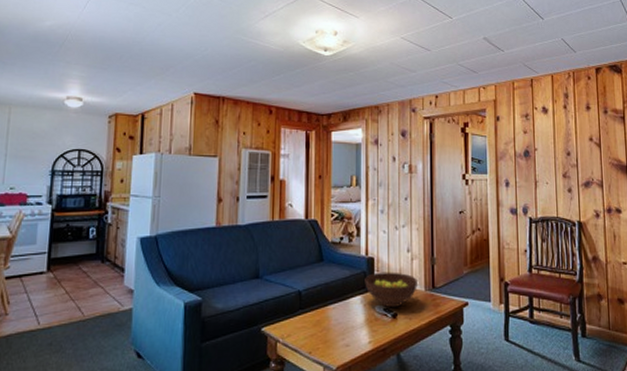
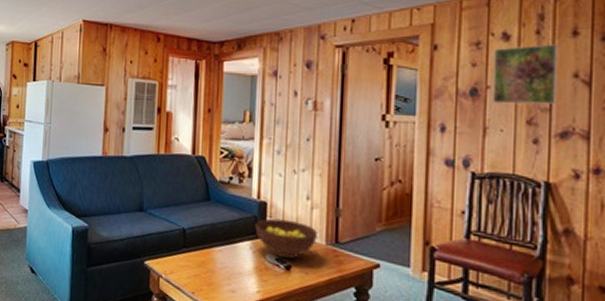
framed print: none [538,116,581,162] -> present [492,44,559,105]

